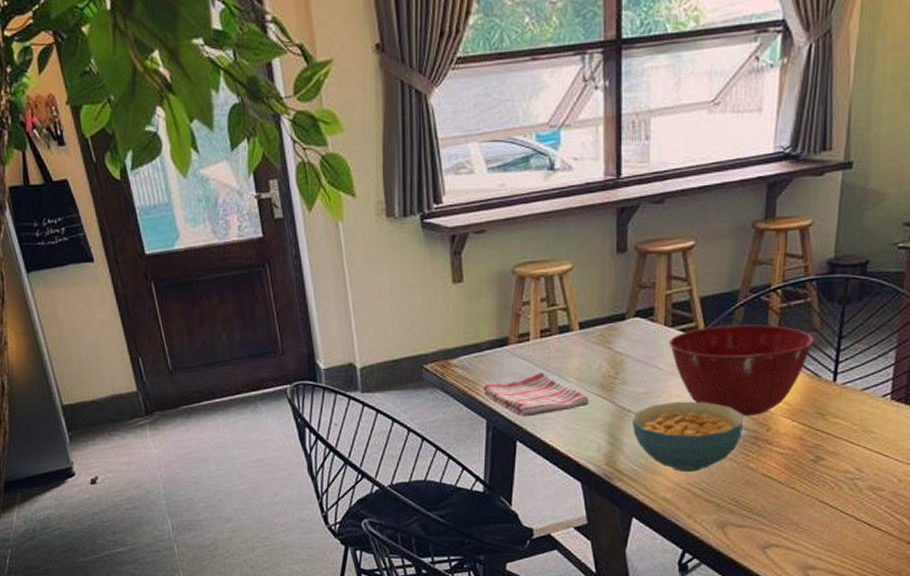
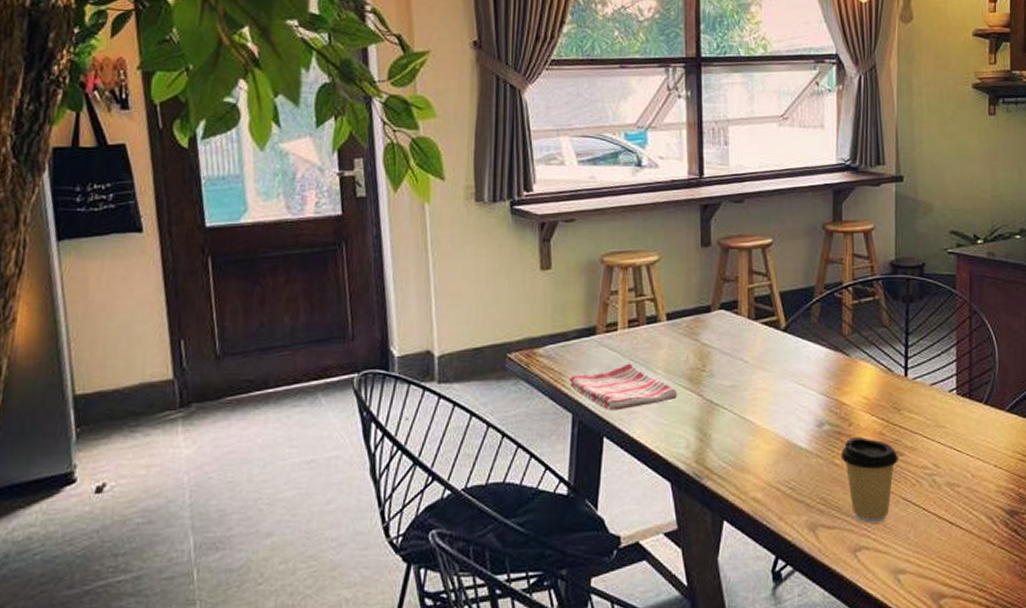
cereal bowl: present [631,401,744,472] -> none [720,395,827,469]
mixing bowl: present [668,324,815,417] -> none [752,320,885,411]
coffee cup: none [755,442,818,523] -> present [840,437,898,523]

